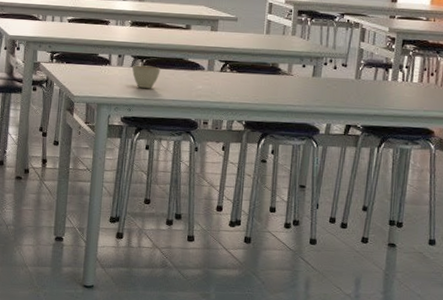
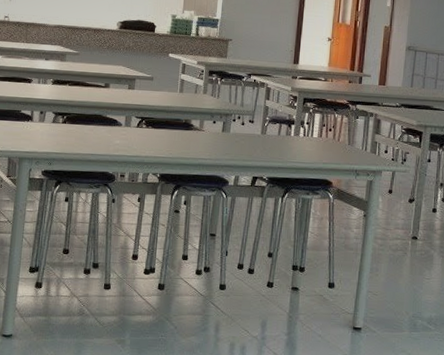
cup: present [132,65,161,89] -> none [53,121,81,143]

